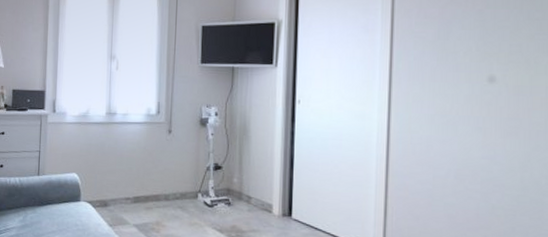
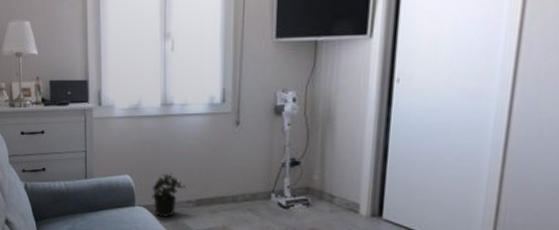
potted plant: none [95,172,125,212] -> present [152,172,186,217]

